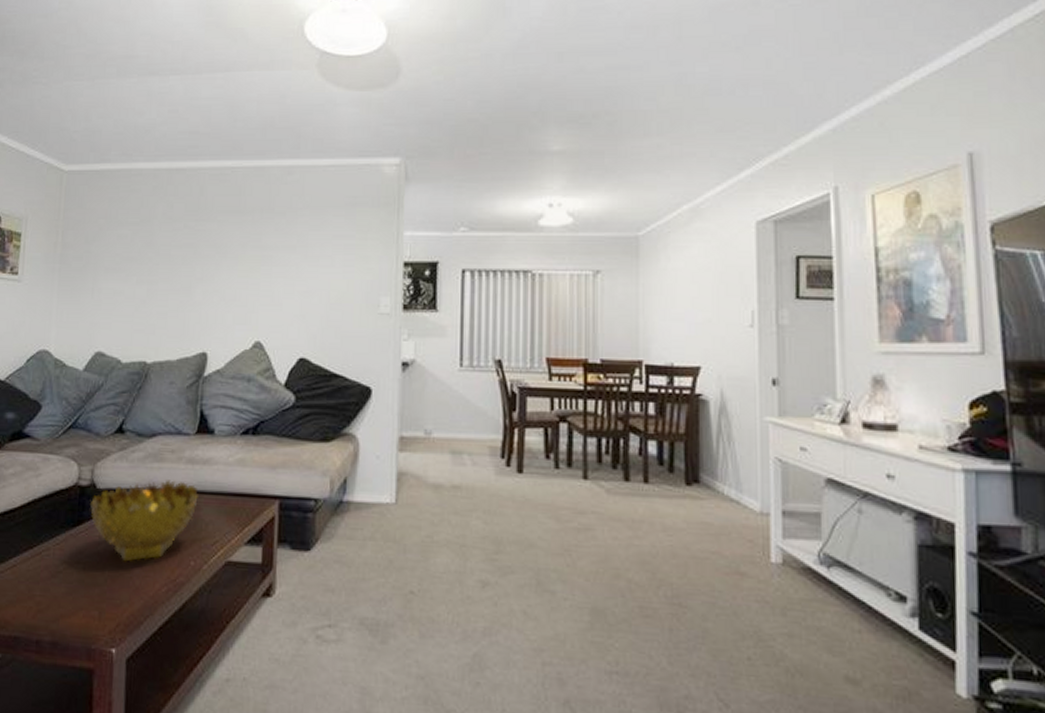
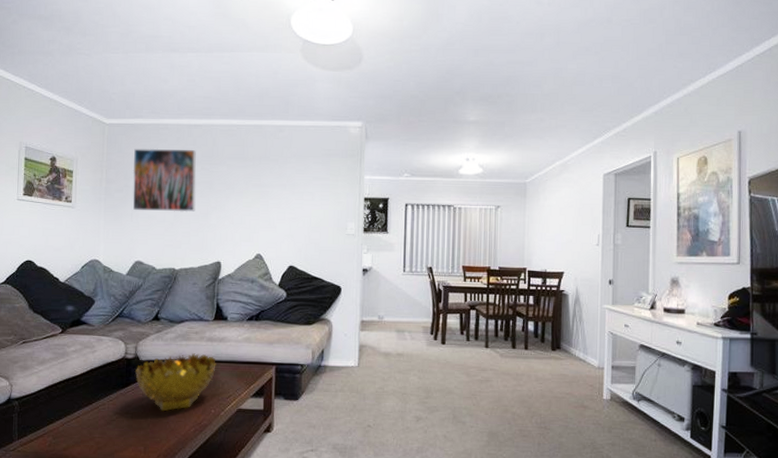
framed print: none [94,201,178,286] -> present [132,148,196,212]

